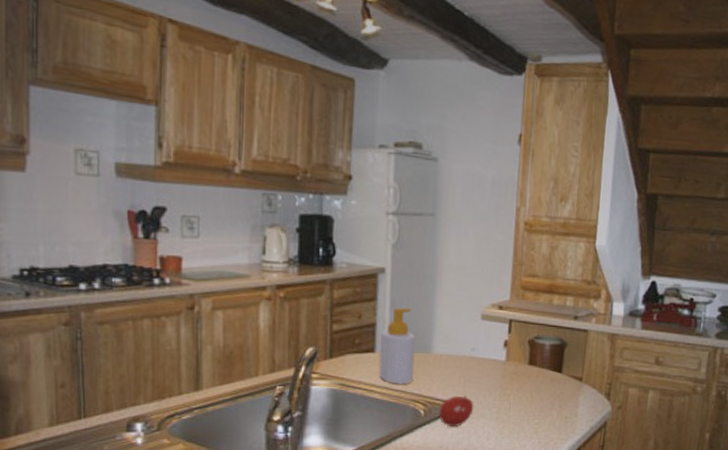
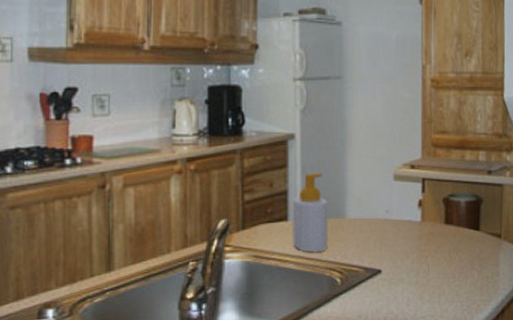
fruit: present [439,395,474,428] -> none [356,260,392,295]

